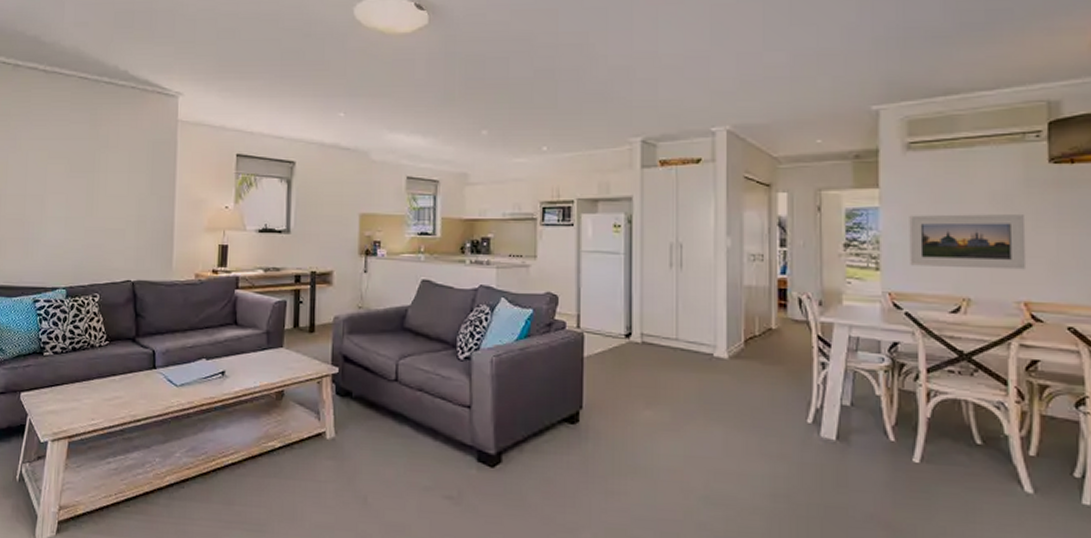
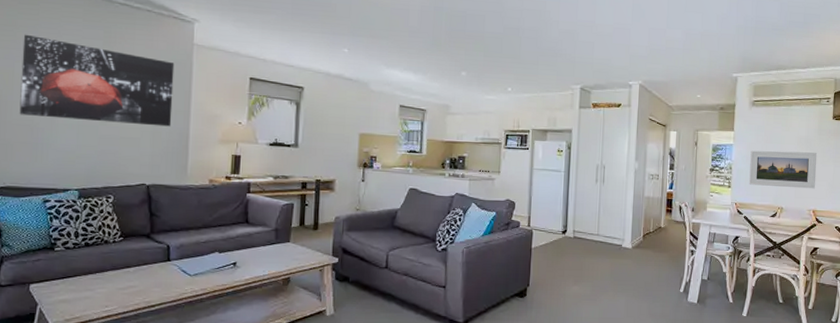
wall art: none [12,123,159,215] -> present [19,34,175,127]

